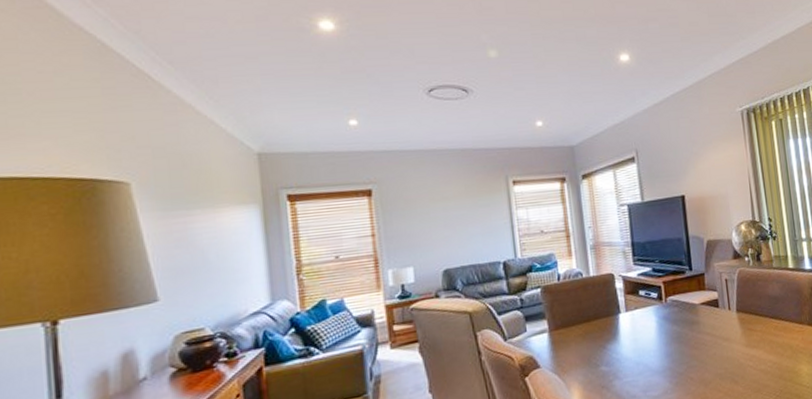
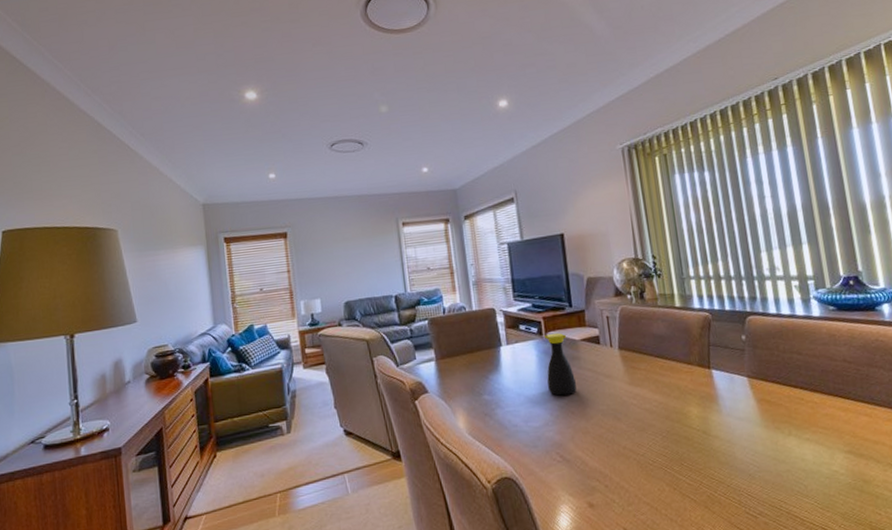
bottle: none [665,297,696,362] -> present [545,332,577,396]

